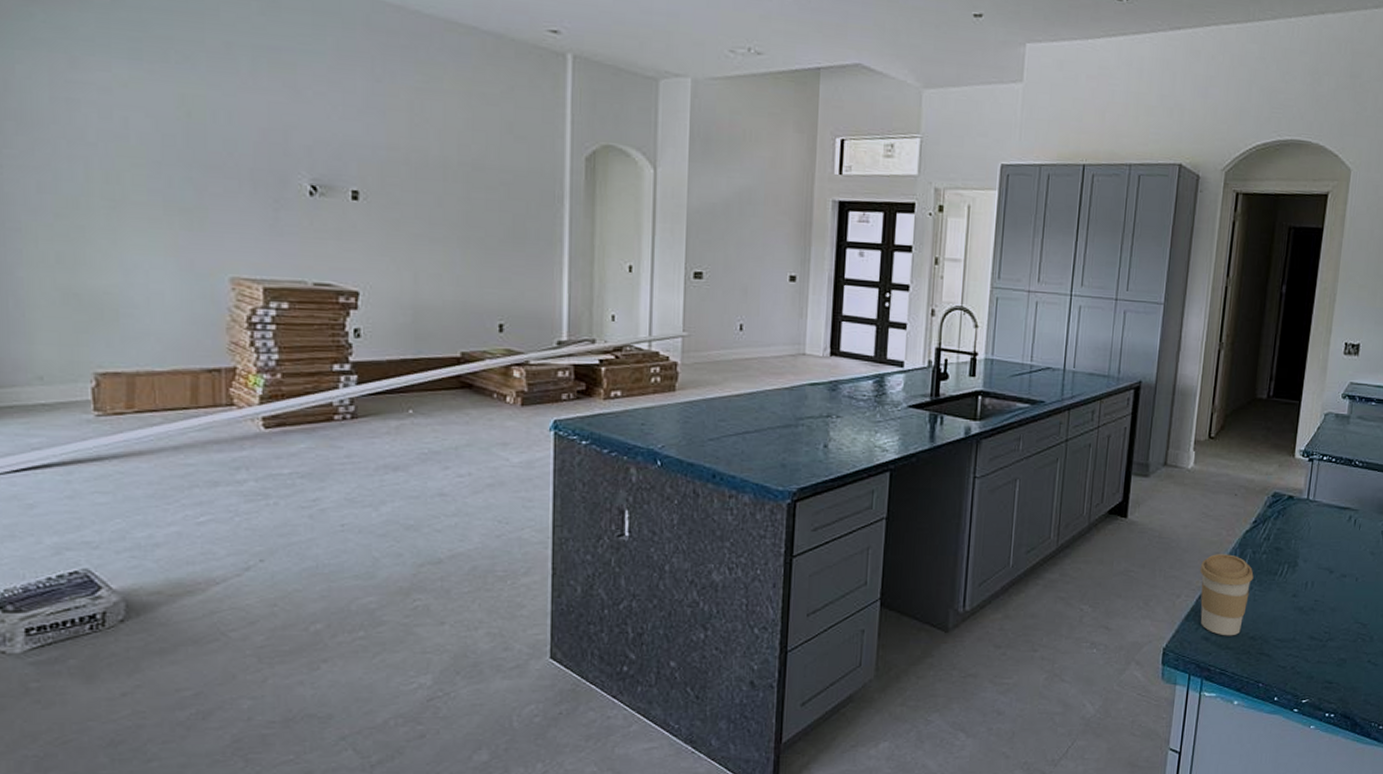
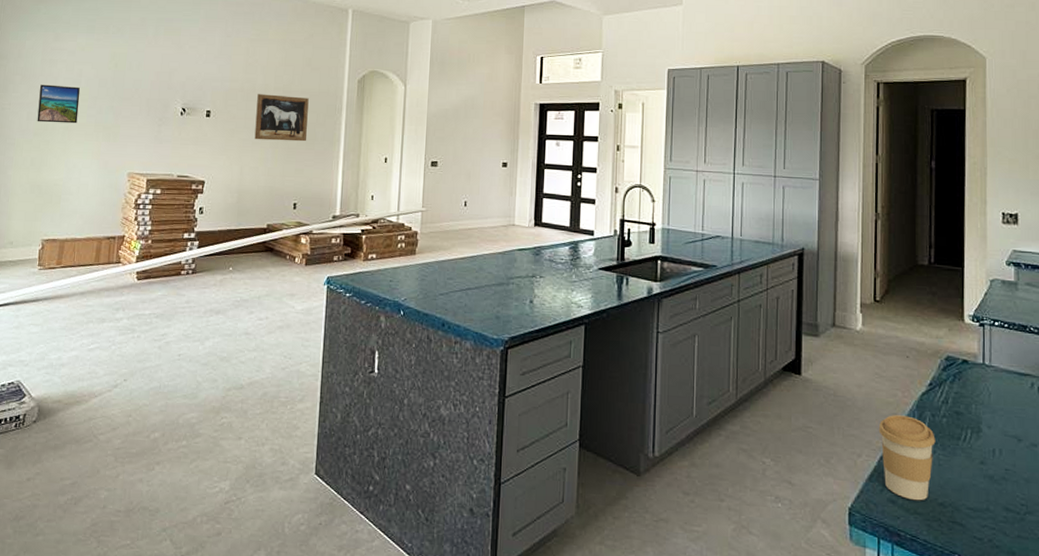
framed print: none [54,137,132,202] -> present [37,84,81,124]
wall art: none [432,170,513,241] -> present [254,94,309,142]

